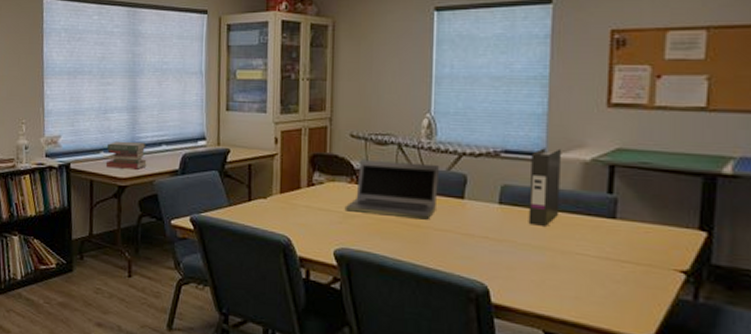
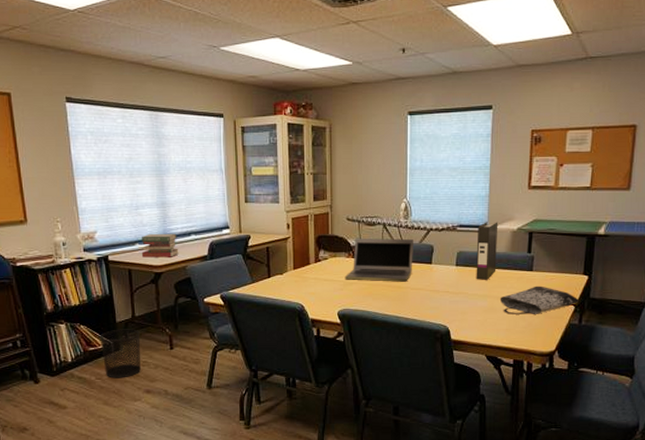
waste bin: none [51,247,97,306] -> present [98,329,141,378]
tote bag: none [564,240,694,281] -> present [499,285,580,314]

